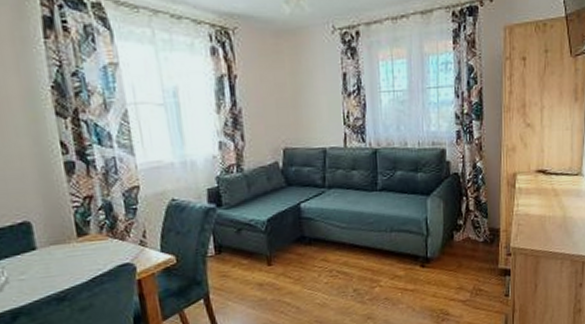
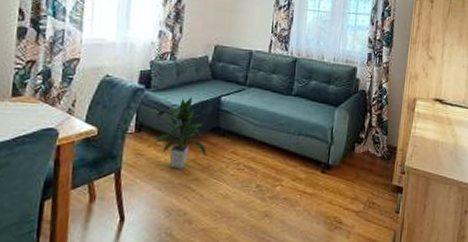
indoor plant: none [237,209,296,285] -> present [154,97,207,169]

